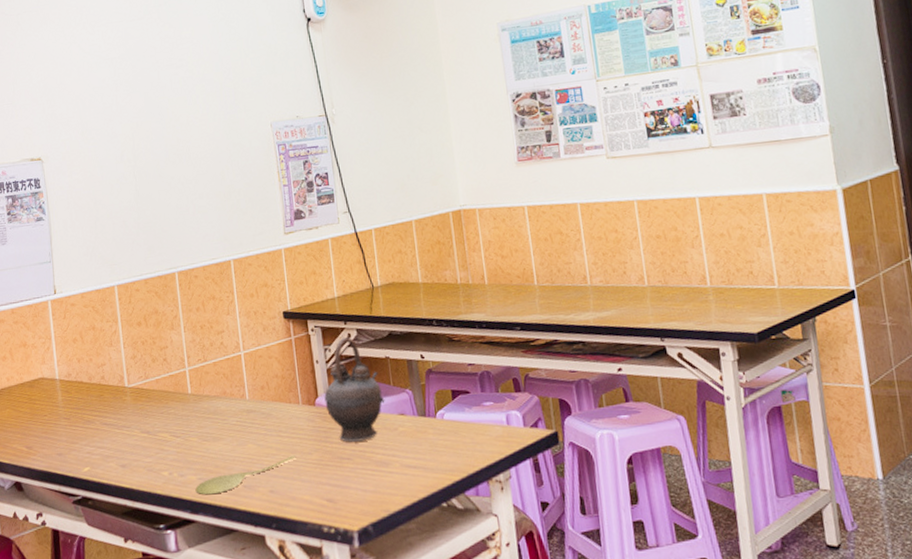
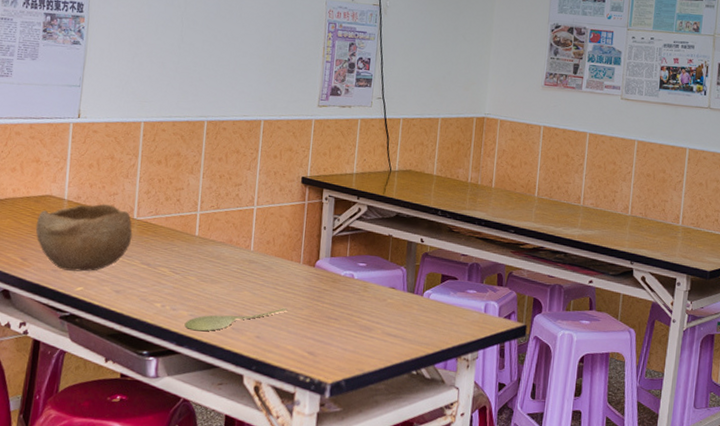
bowl: none [34,376,128,453] -> present [35,203,133,272]
teapot: present [324,337,385,442] -> none [324,211,380,306]

